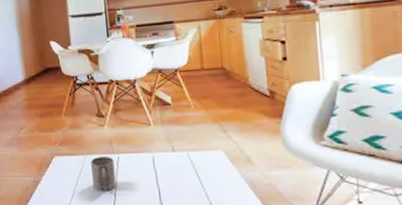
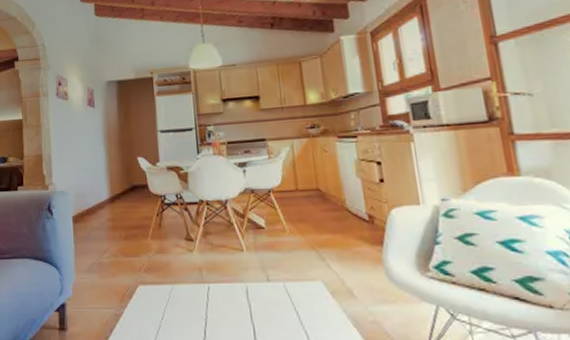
mug: present [91,156,116,192] -> none [178,285,206,328]

